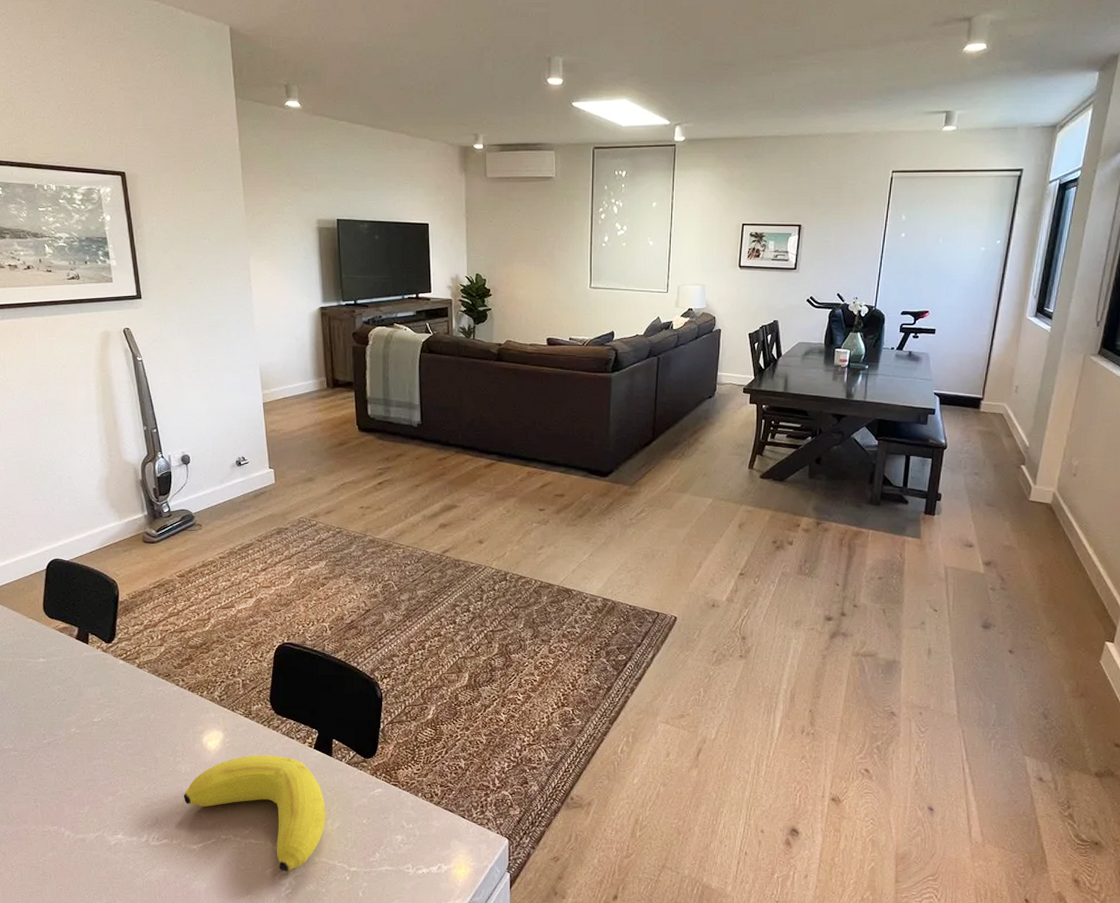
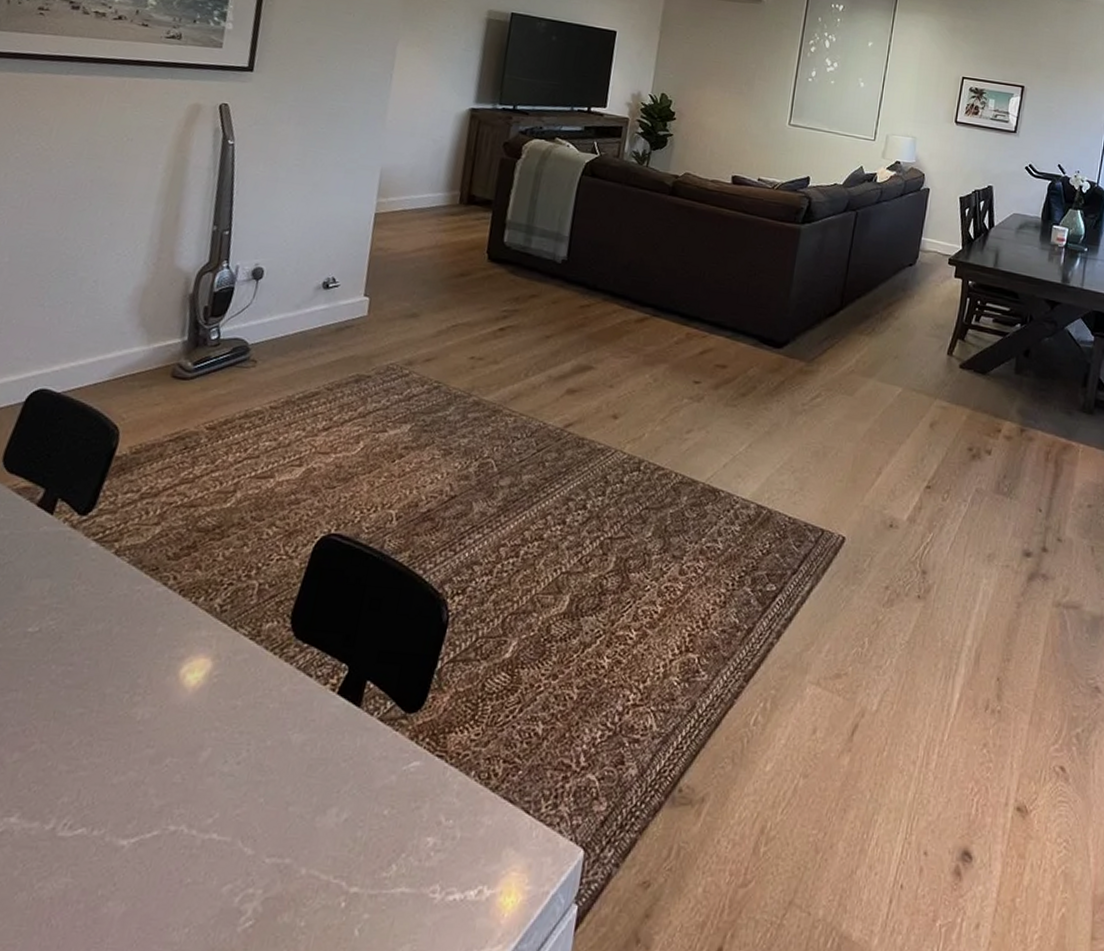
fruit: present [183,755,326,872] -> none [127,698,336,891]

